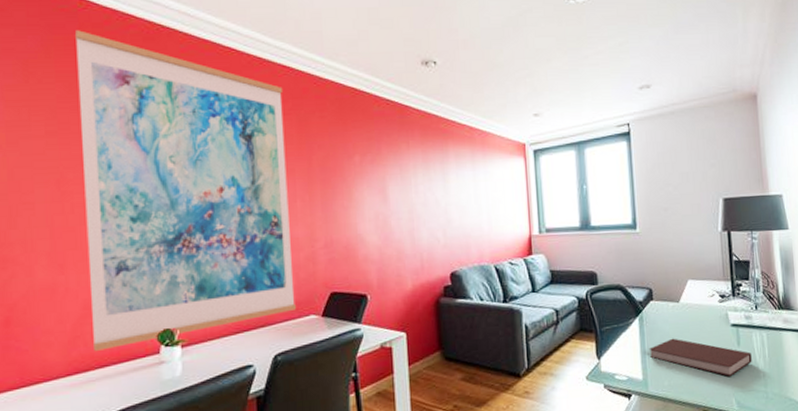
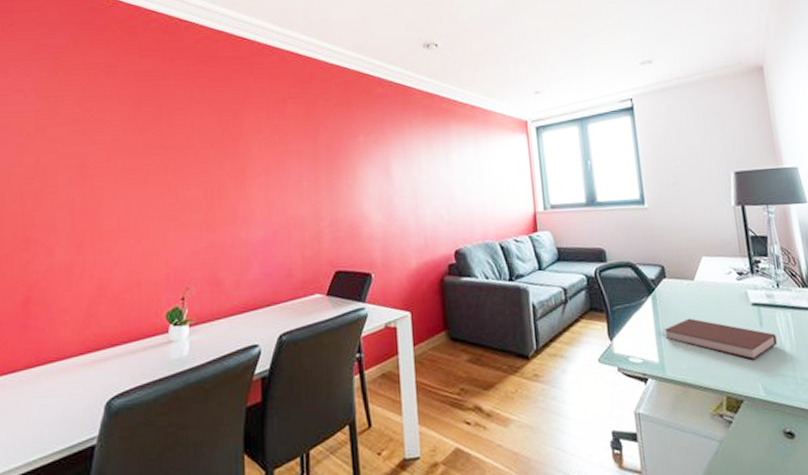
wall art: present [75,30,297,351] -> none [102,26,302,330]

